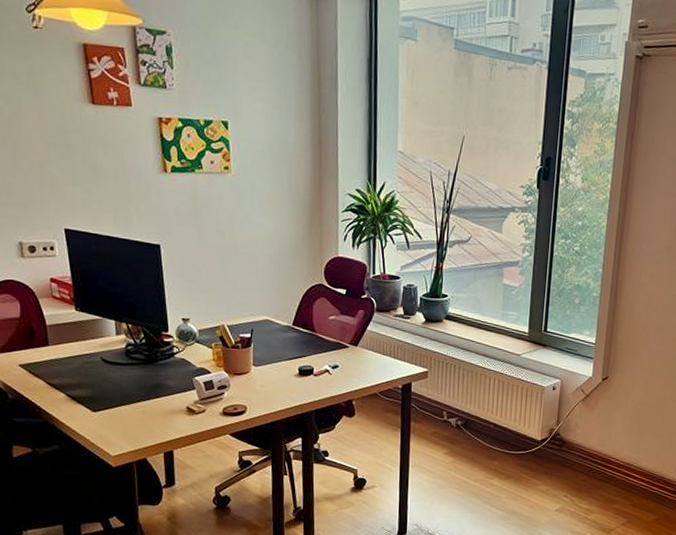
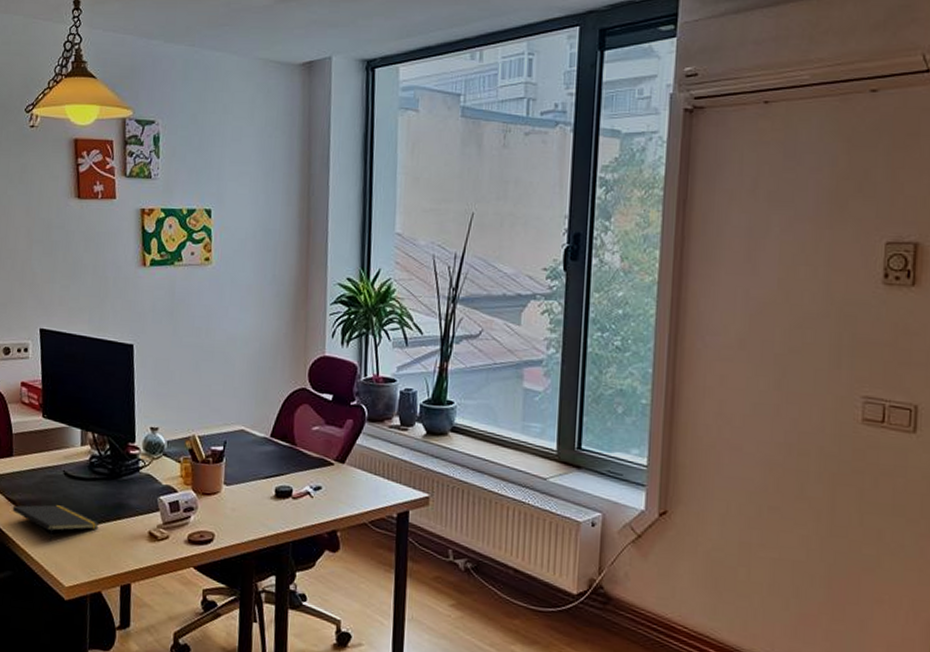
notepad: none [53,387,139,419] -> present [12,505,99,542]

